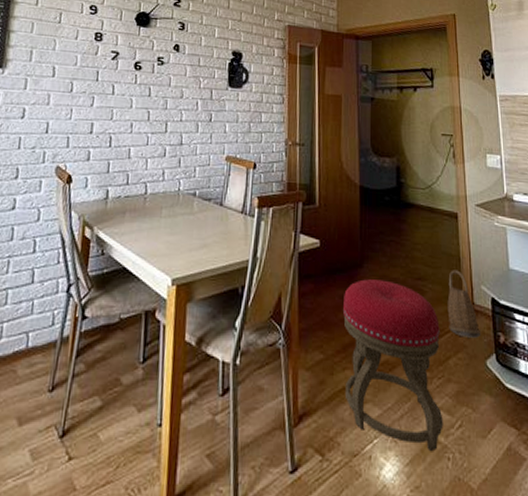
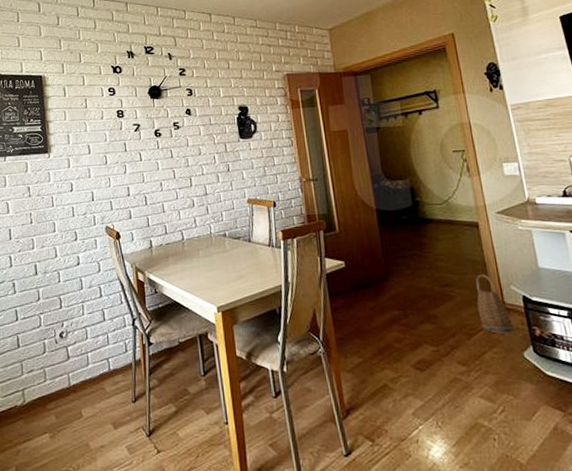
stool: present [343,279,443,452] -> none [374,290,486,434]

